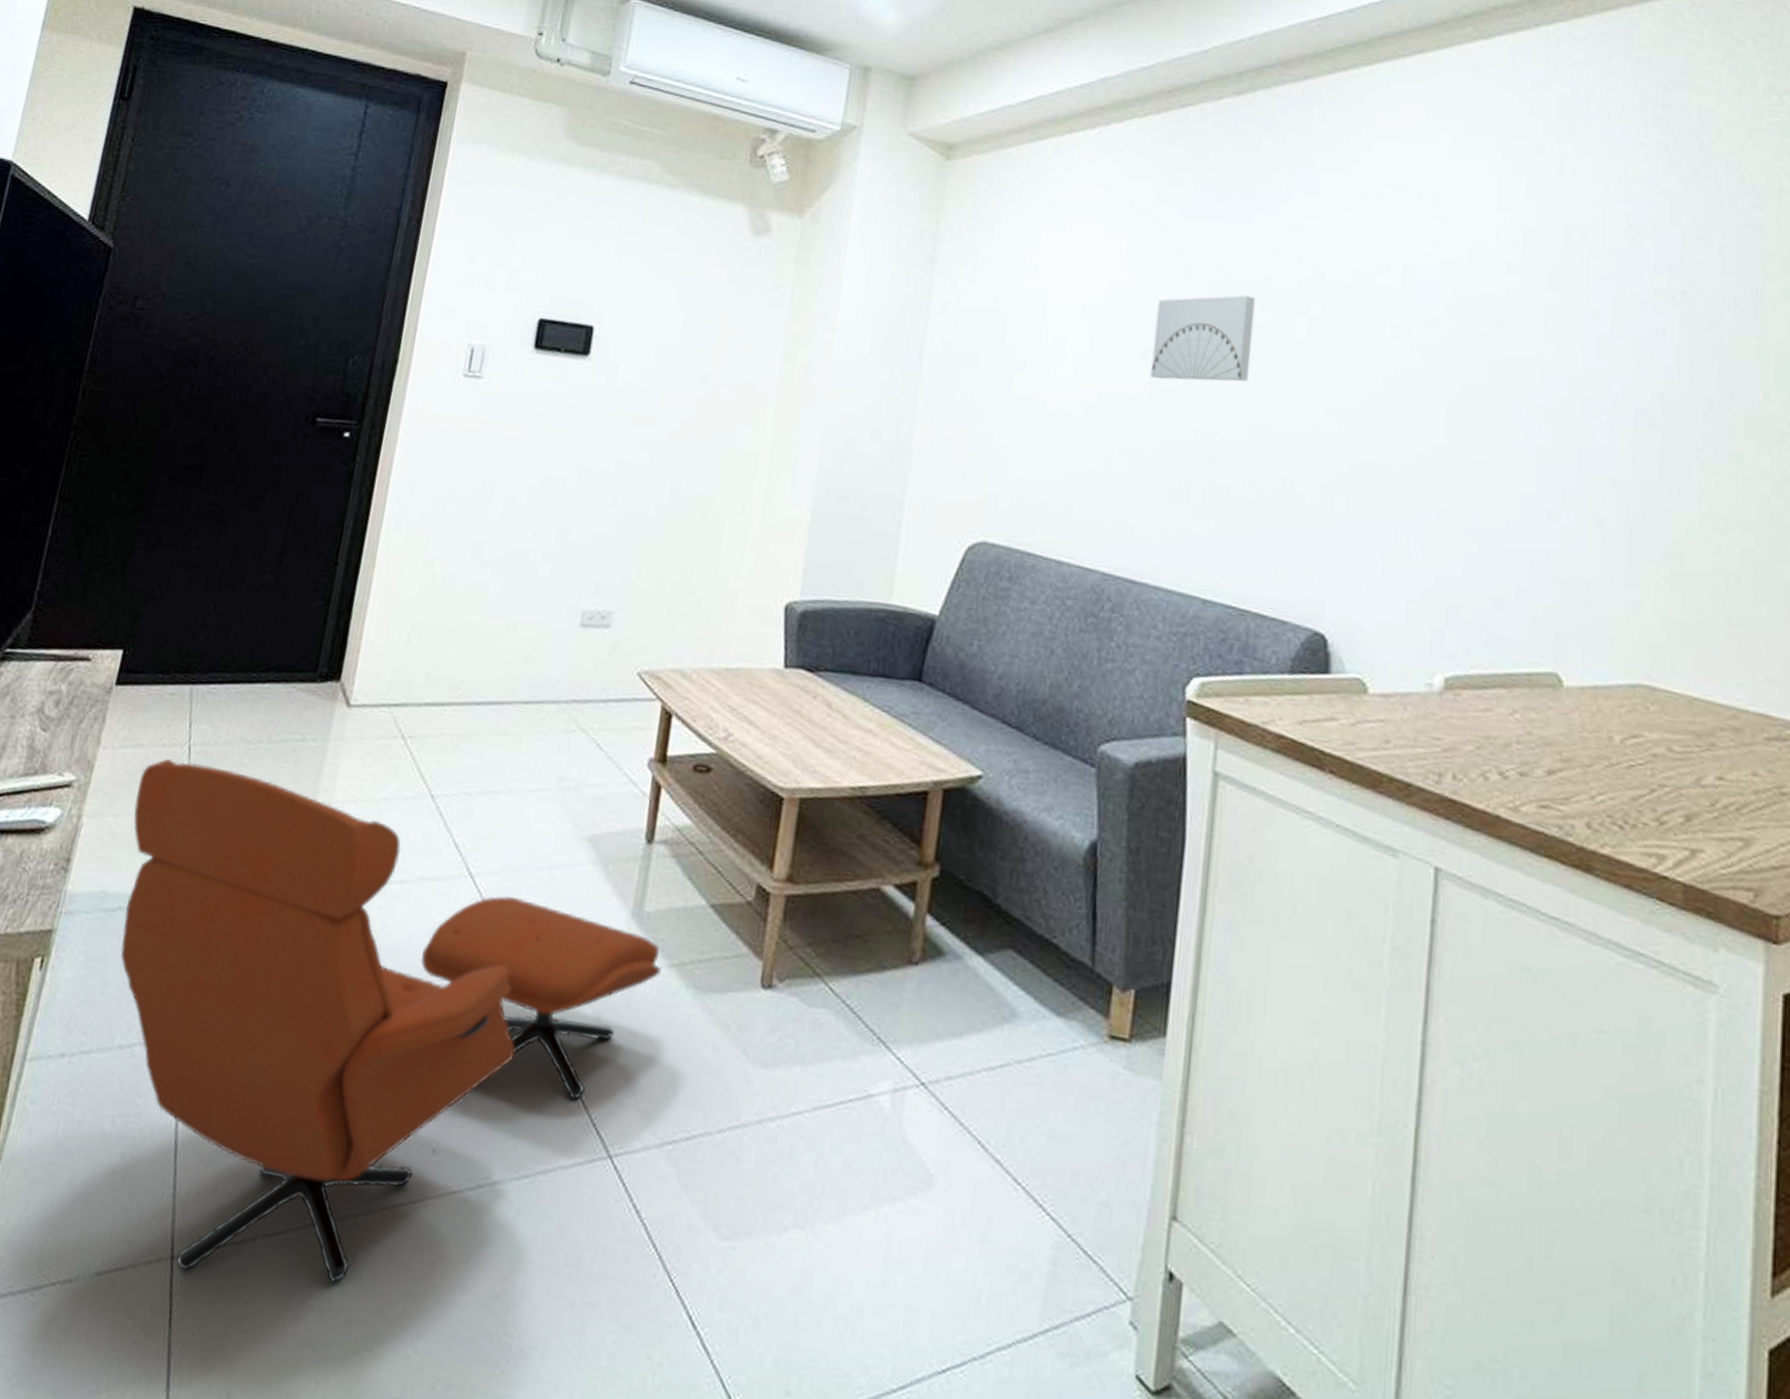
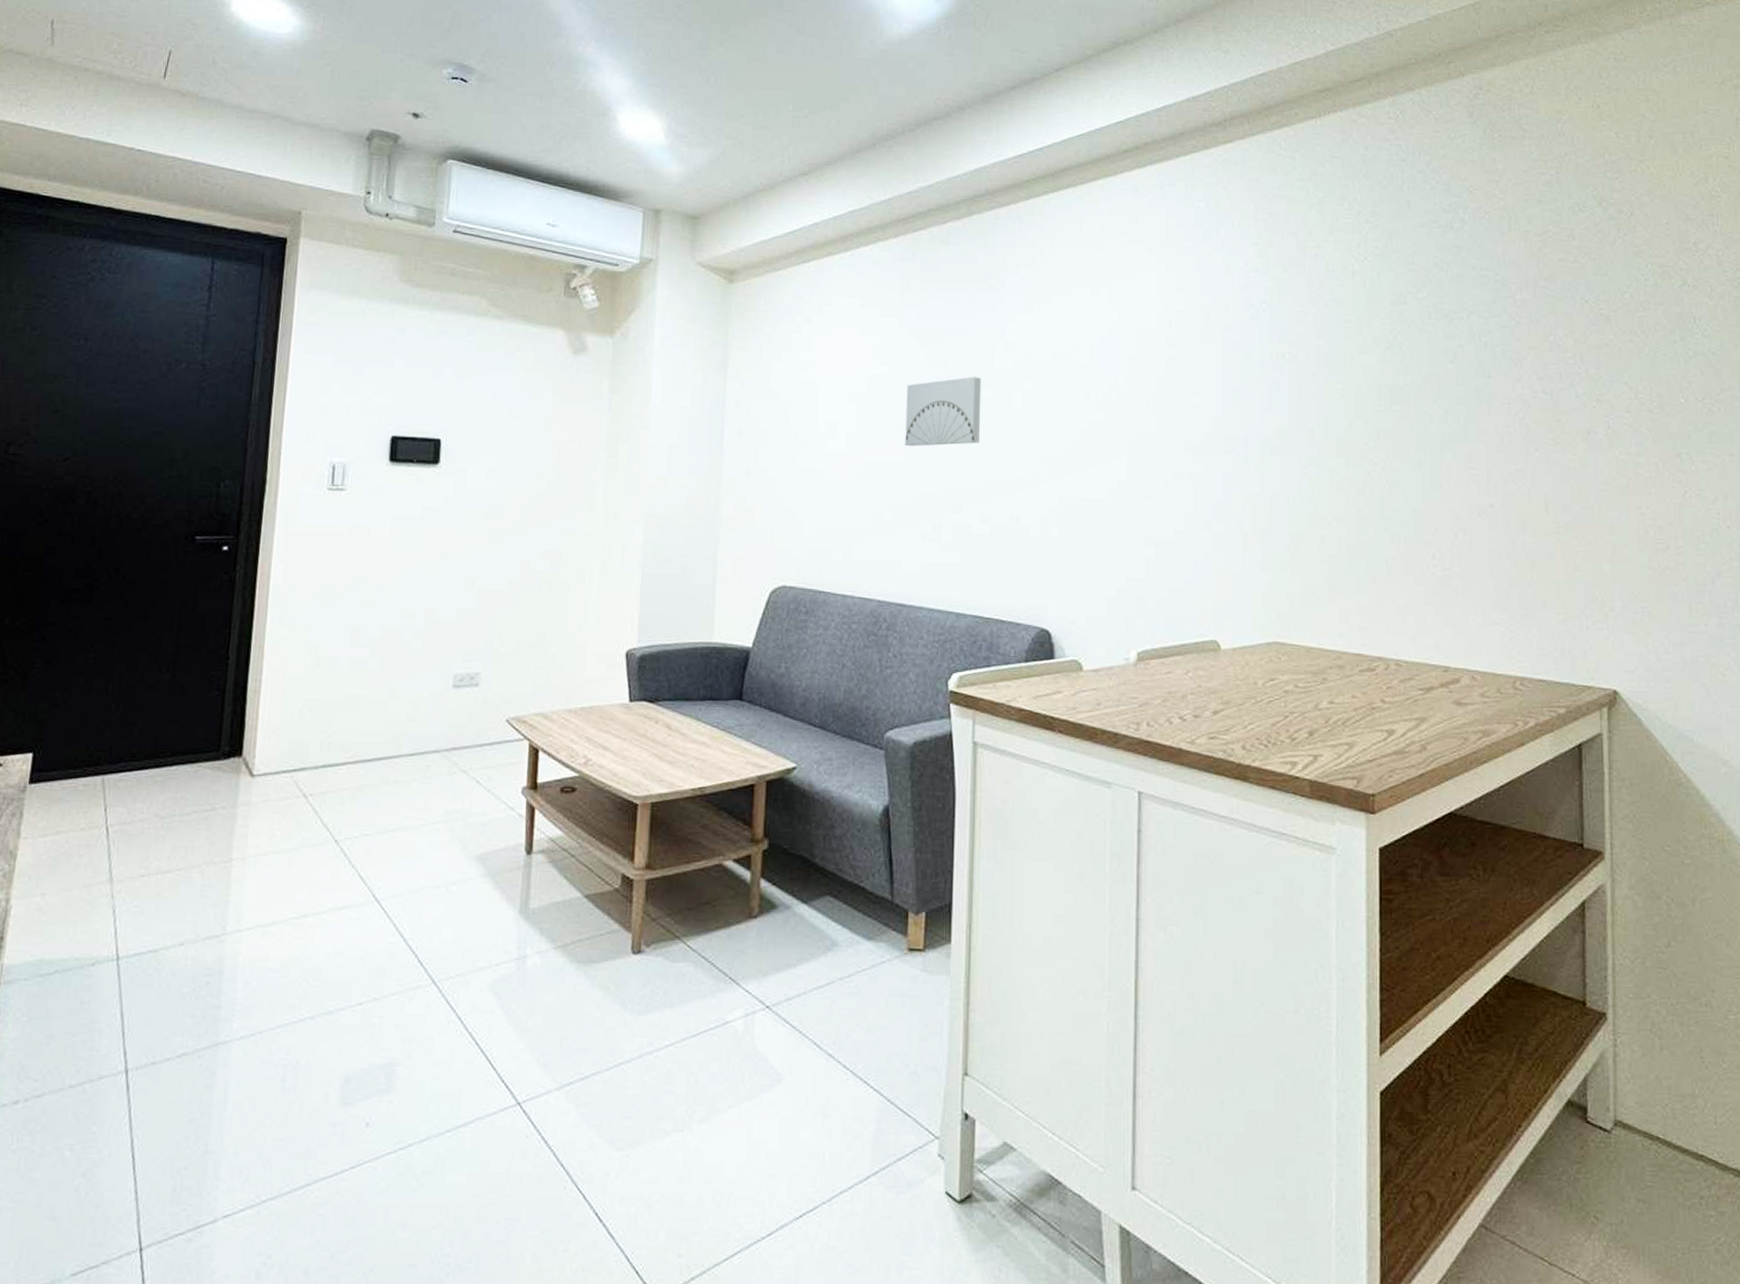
armchair: present [121,759,661,1284] -> none [60,841,548,1258]

